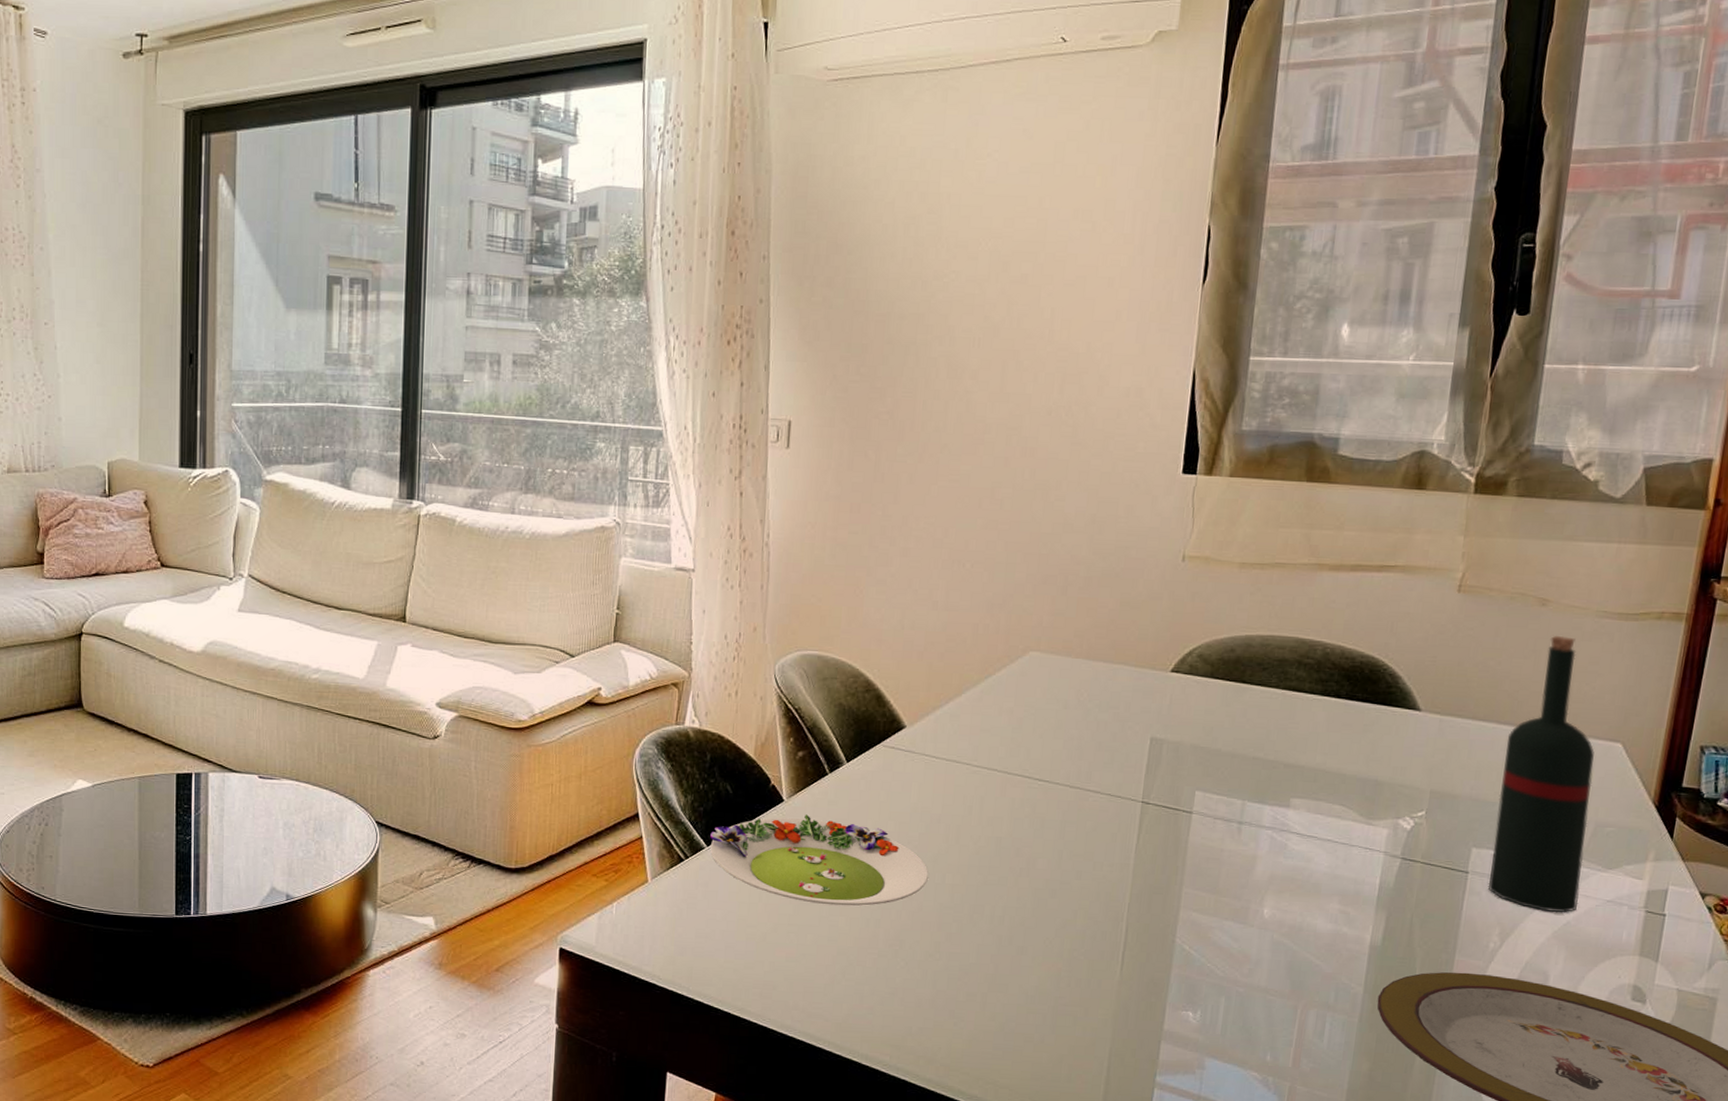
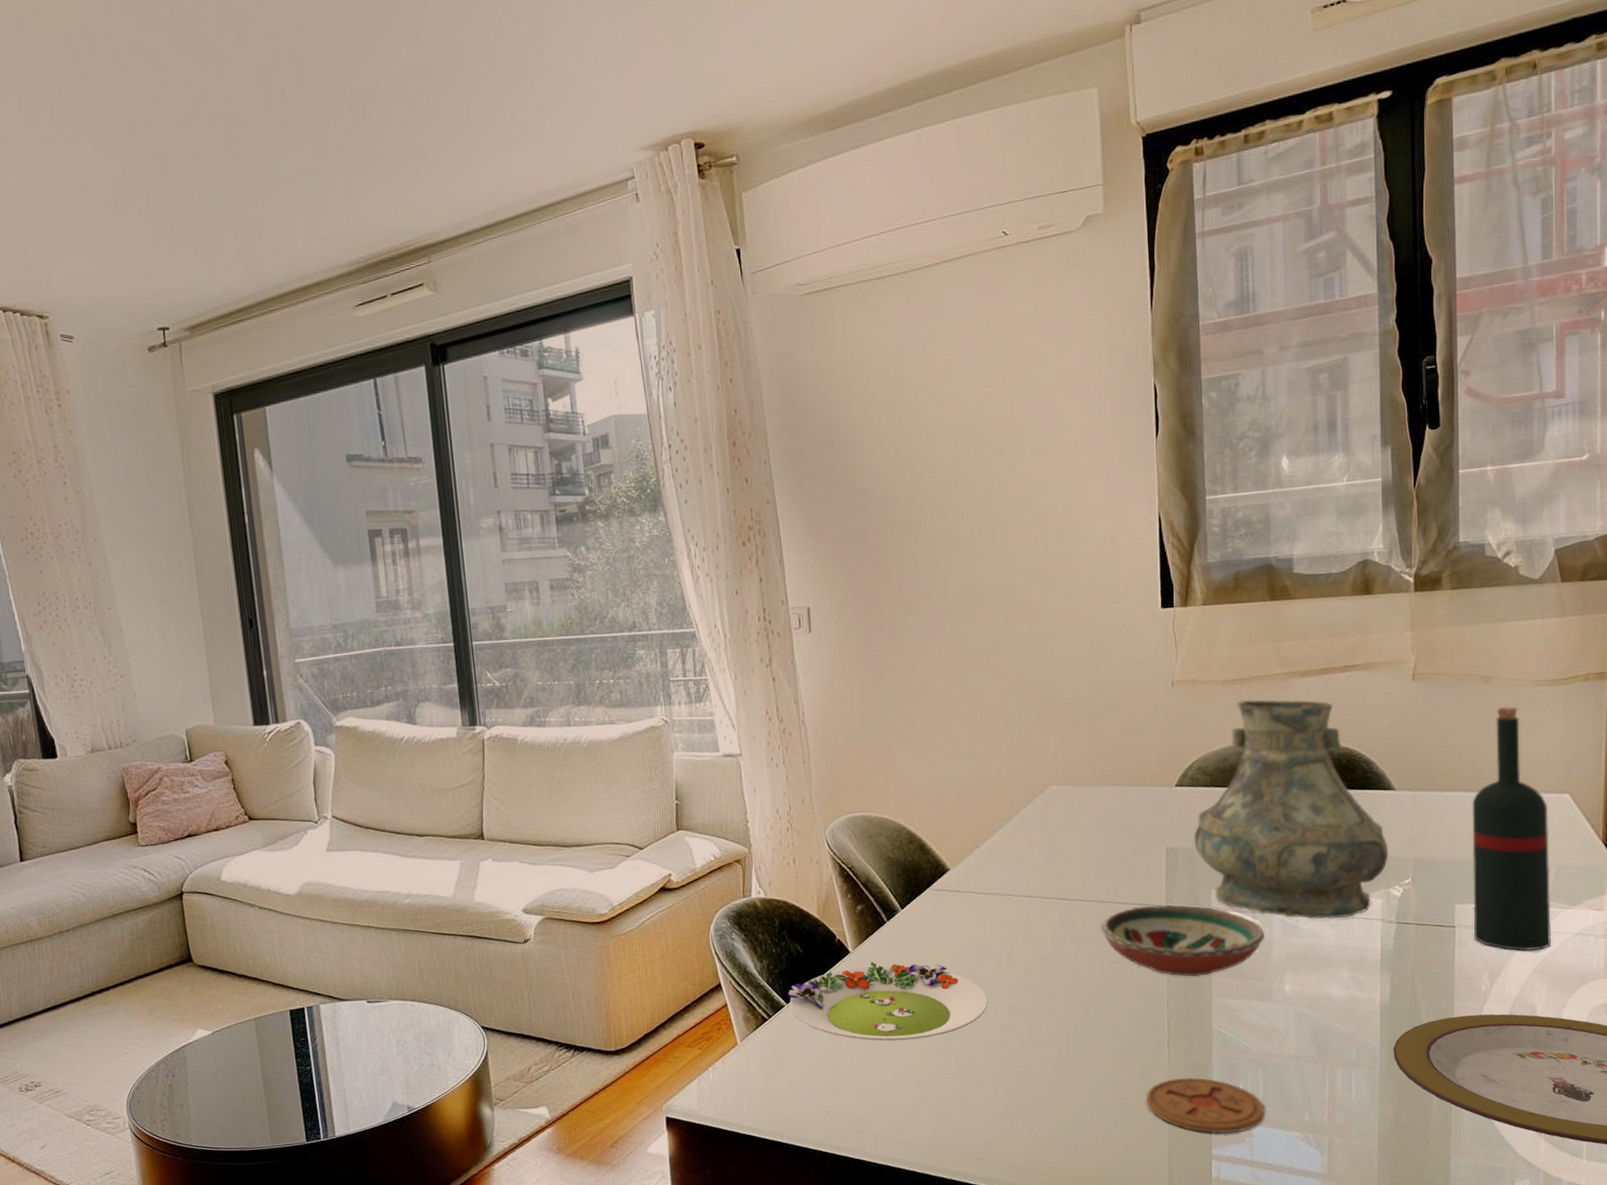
decorative bowl: none [1064,797,1249,884] -> present [1100,904,1264,977]
coaster: none [1089,991,1223,1062] -> present [1146,1077,1266,1134]
vase: none [1183,587,1404,844] -> present [1194,699,1389,919]

